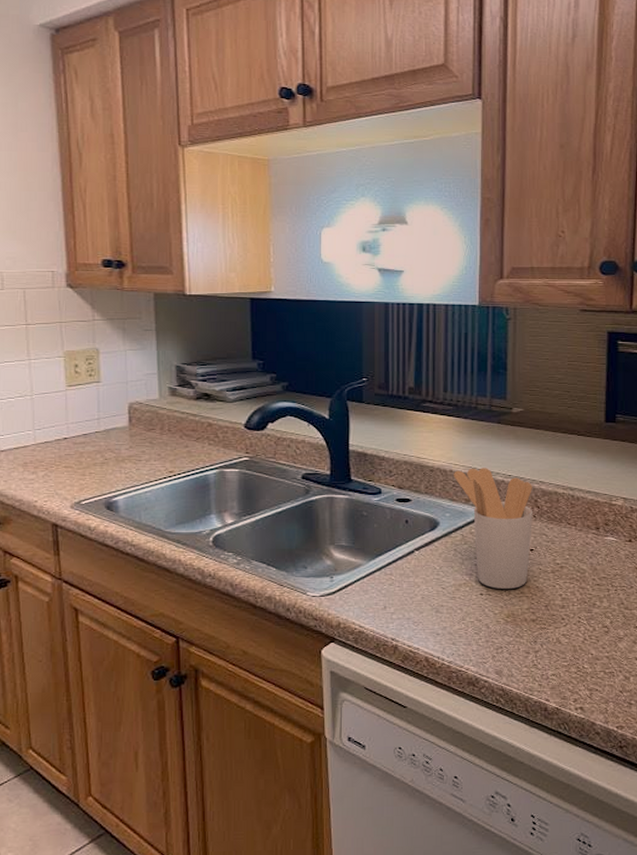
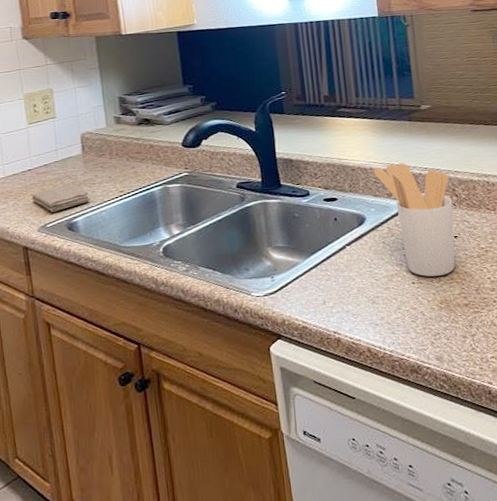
washcloth: none [66,458,134,488] -> present [32,183,90,212]

